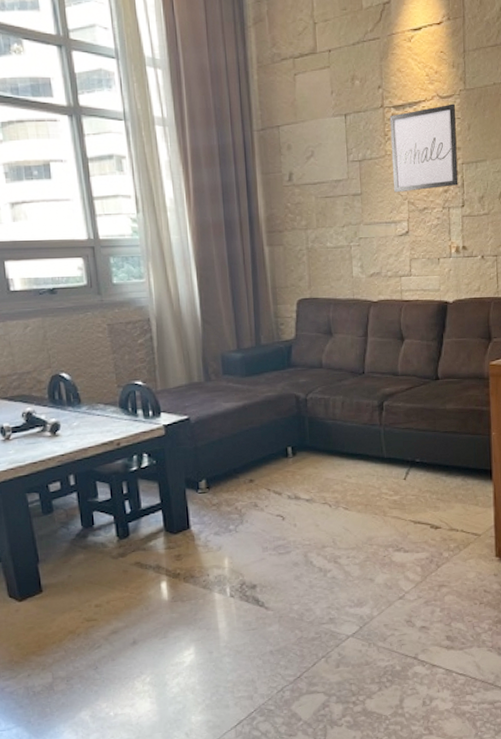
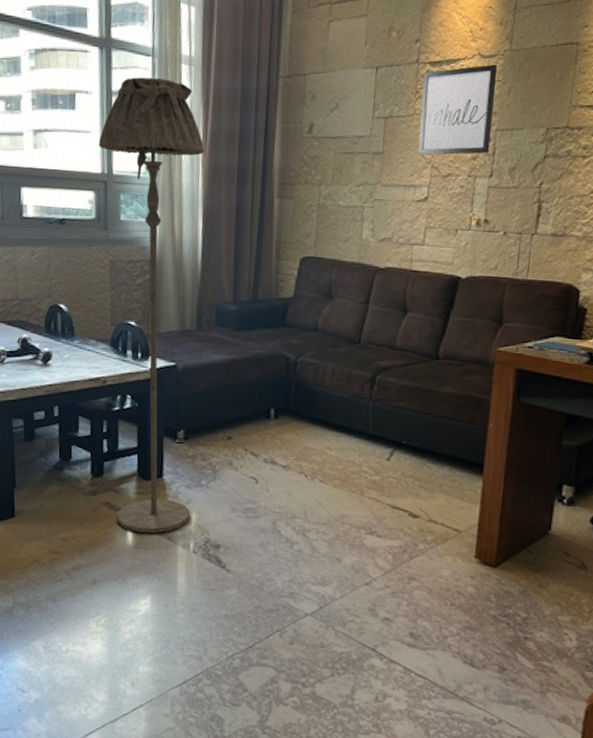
floor lamp: none [80,140,223,587] -> present [98,77,205,534]

